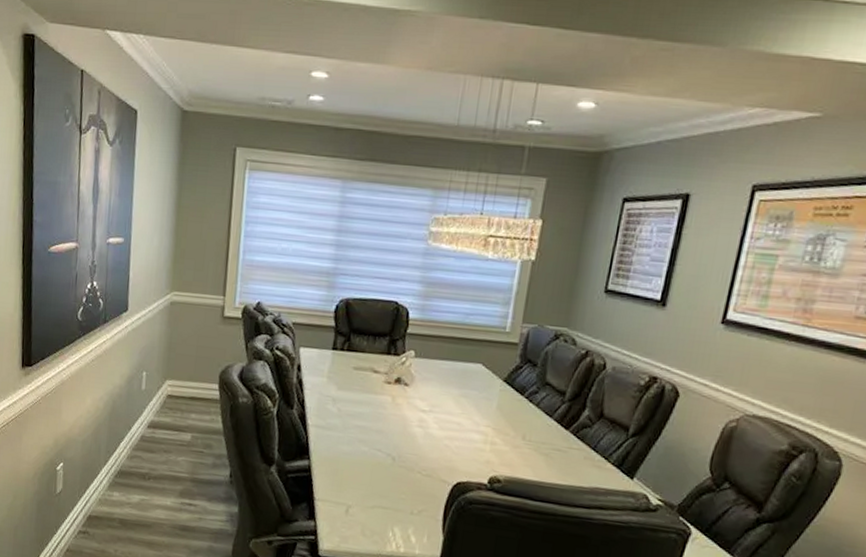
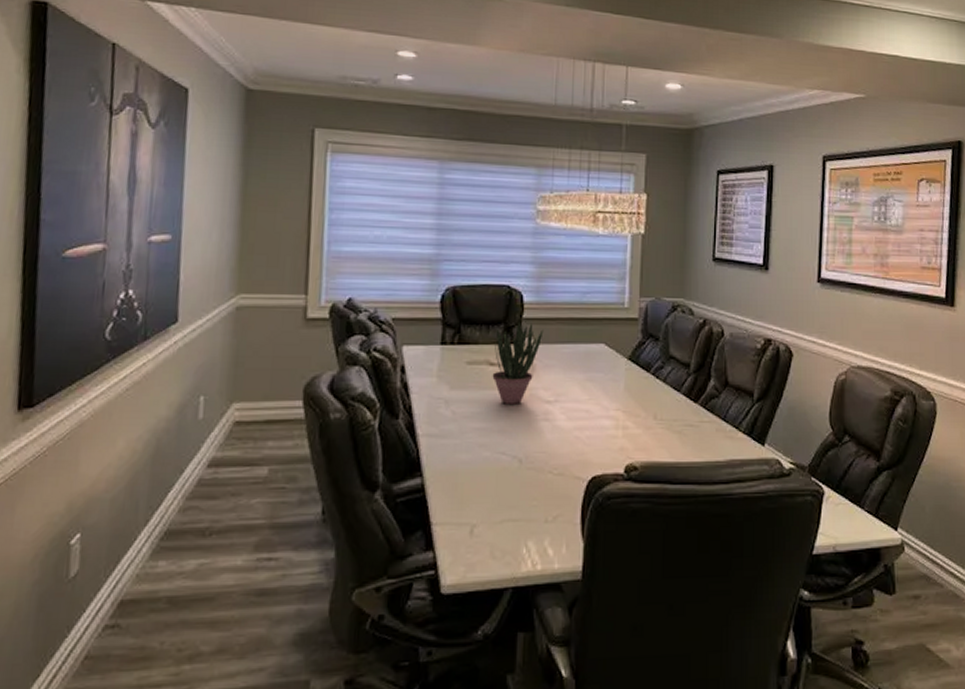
potted plant: none [375,335,426,410] -> present [492,321,544,404]

